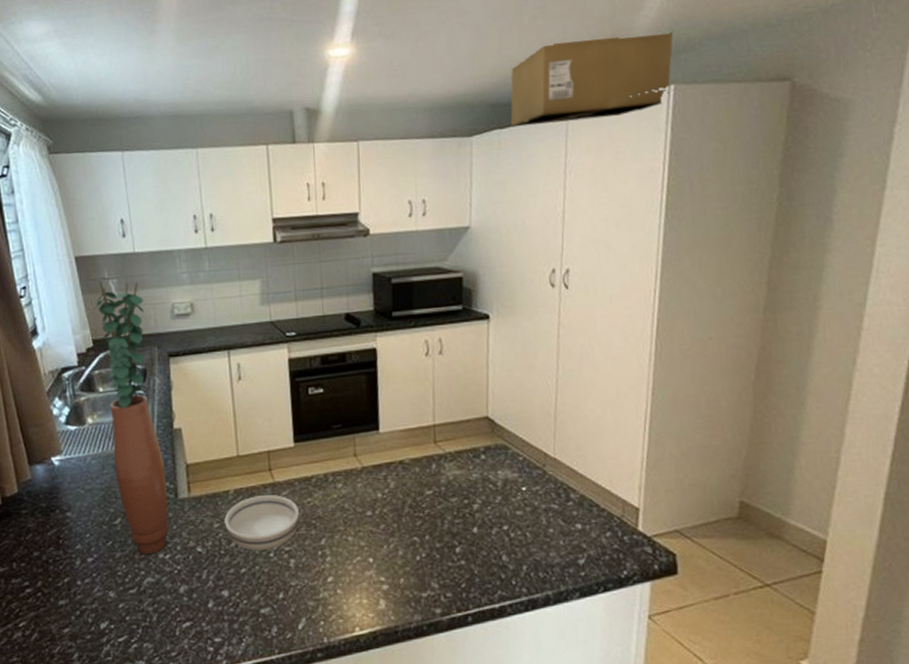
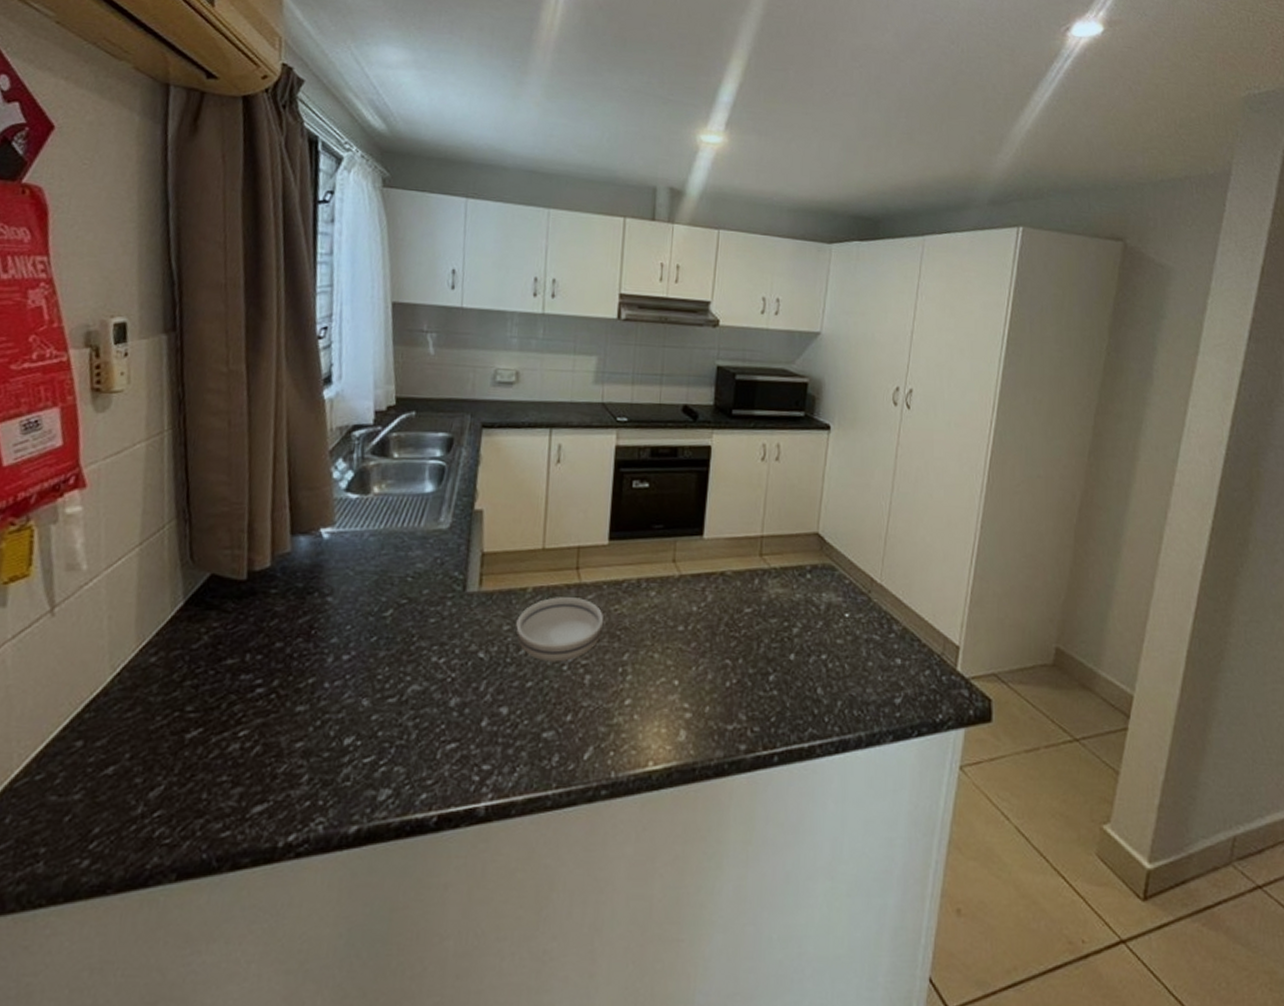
vase: present [94,280,169,555] -> none [395,332,464,657]
box: present [510,29,674,127] -> none [870,168,1026,248]

